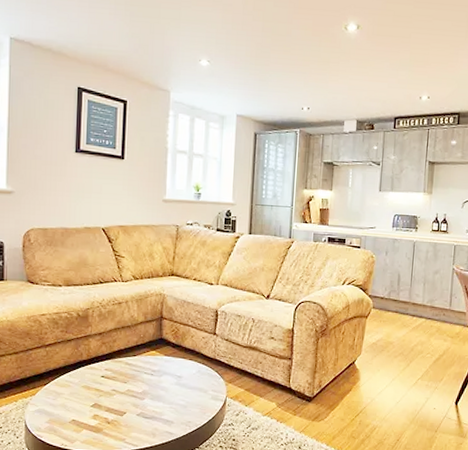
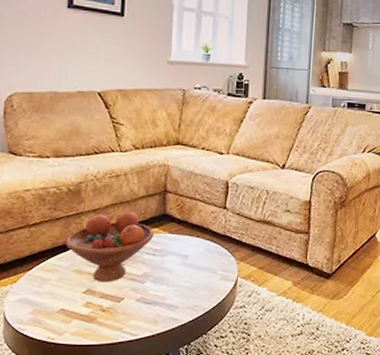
fruit bowl: none [76,335,151,398] -> present [66,212,154,282]

